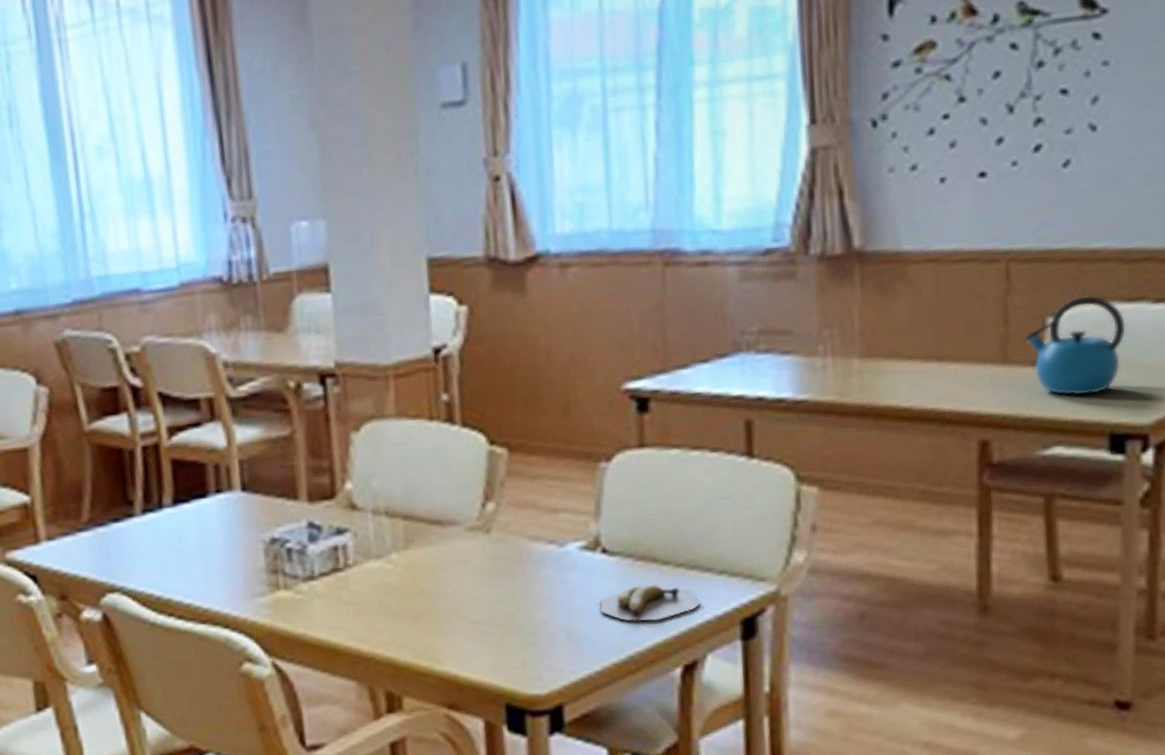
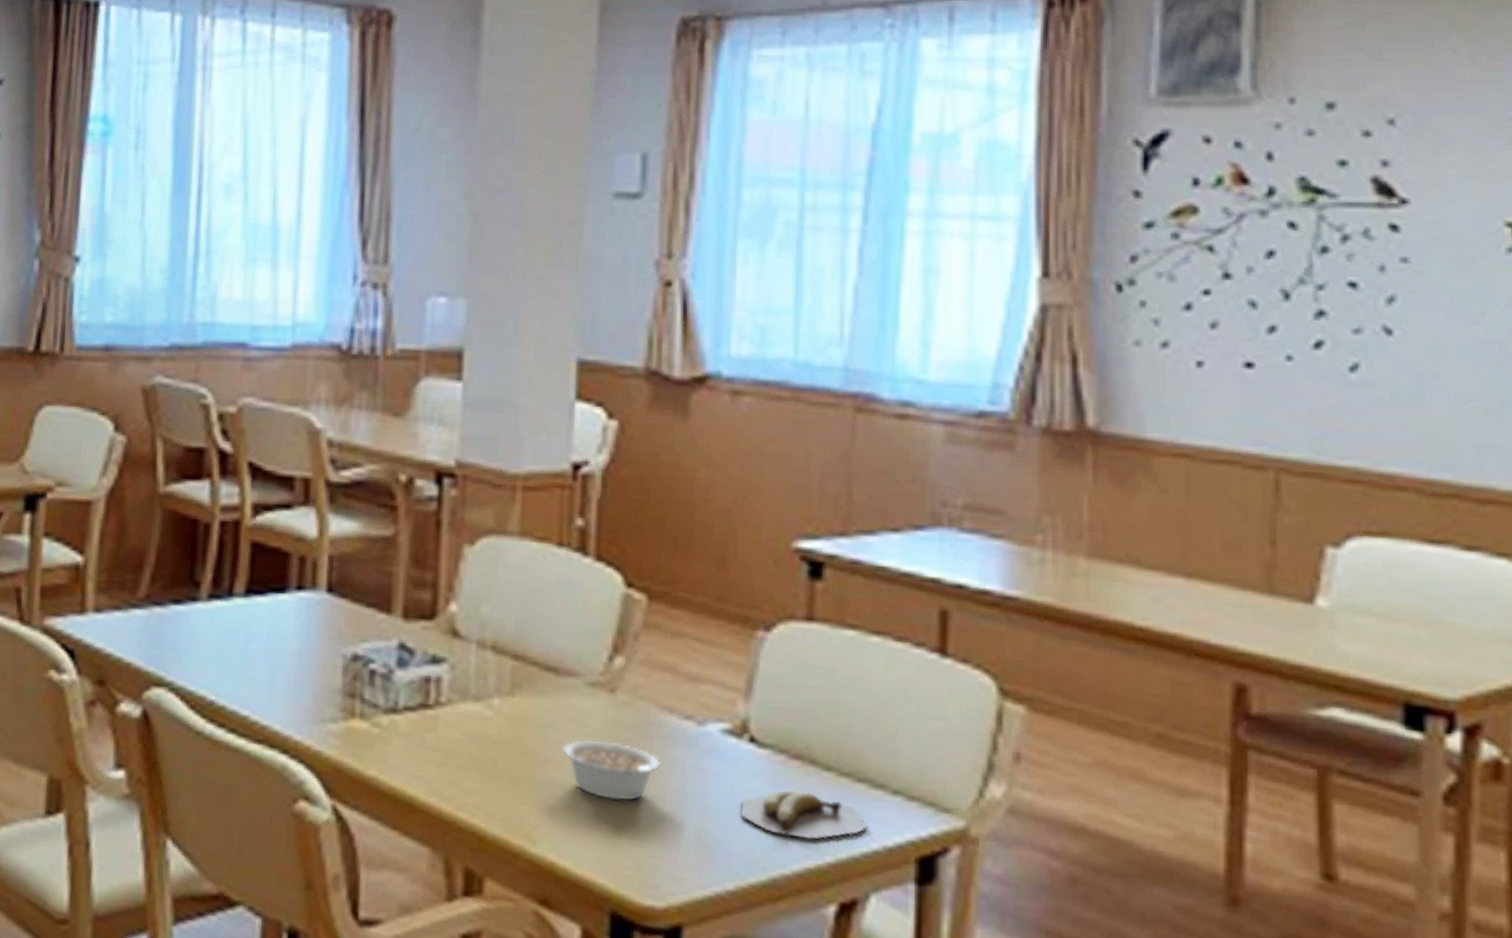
legume: none [452,571,534,619] -> present [562,739,662,802]
kettle: present [1024,295,1126,396] -> none [1296,527,1427,650]

